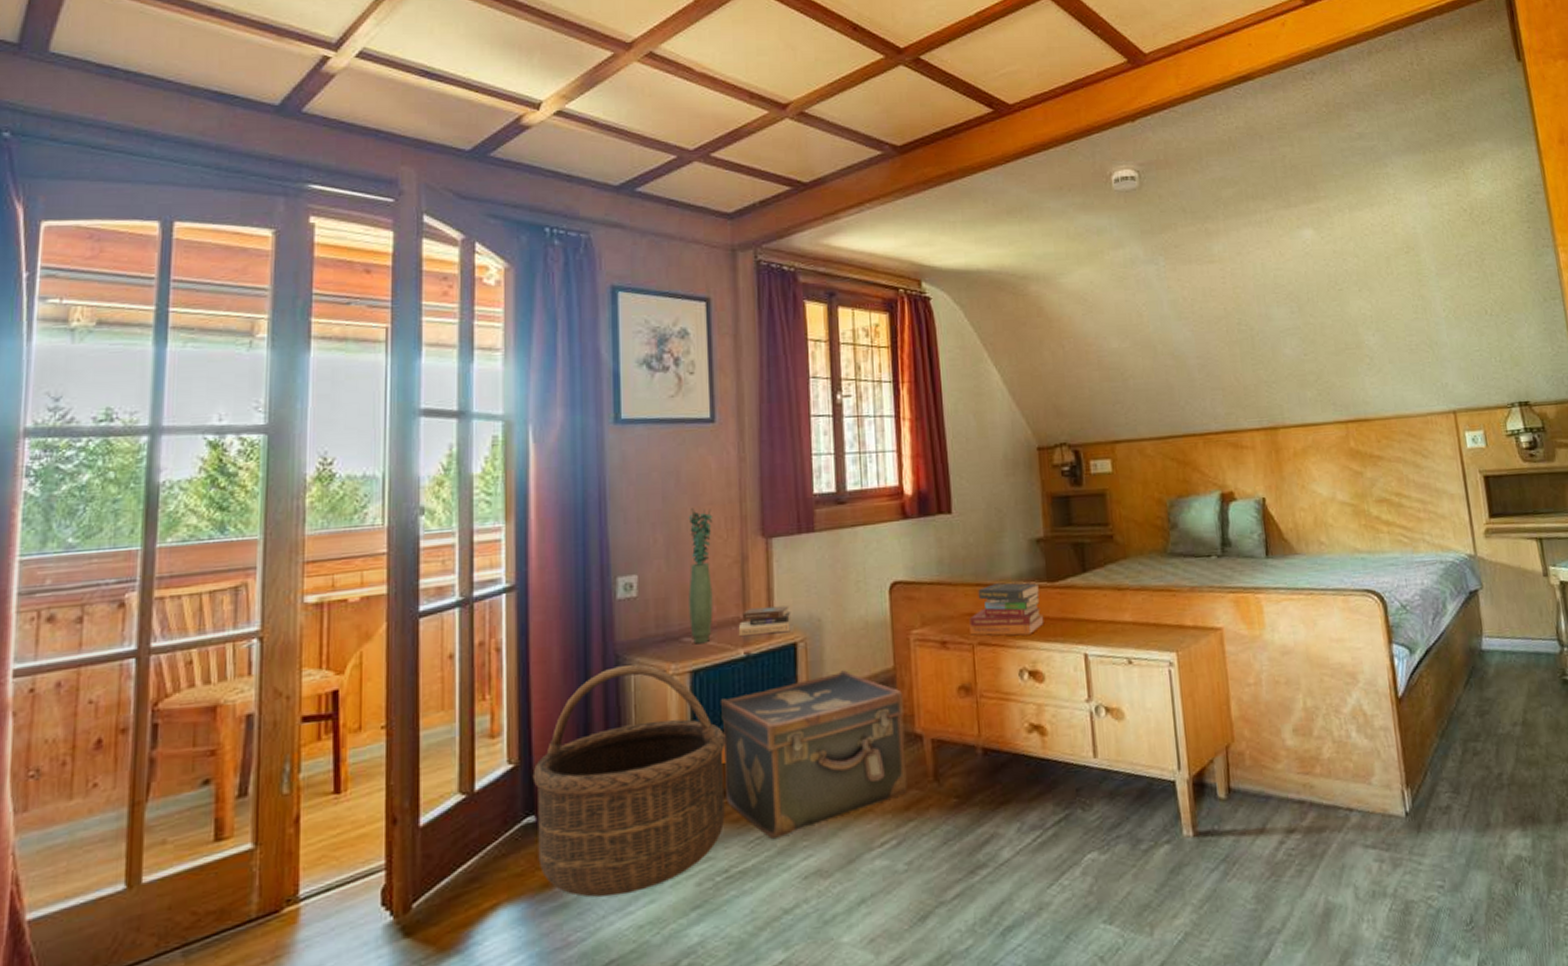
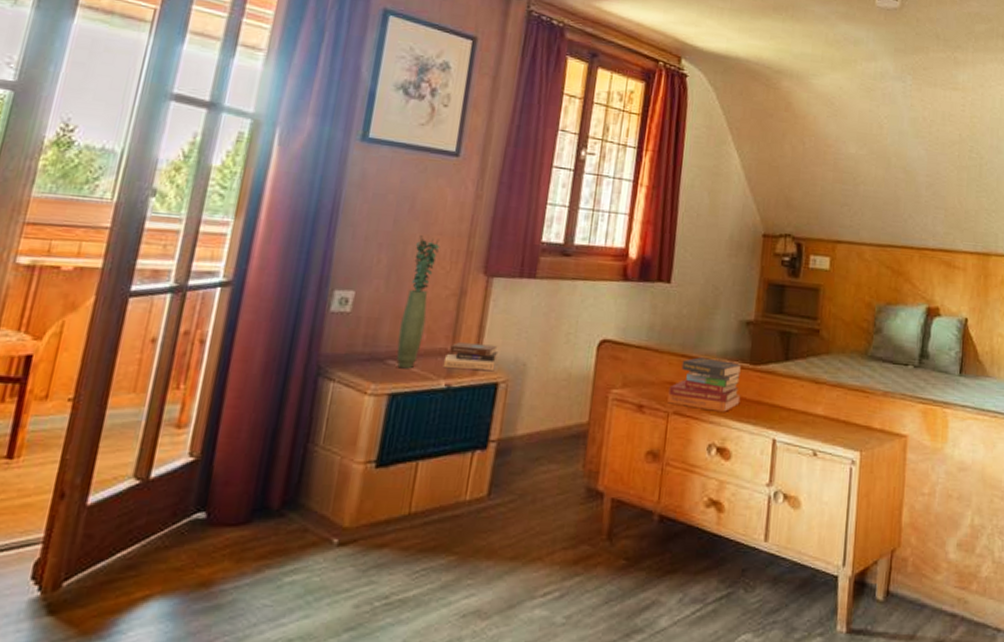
basket: present [532,664,726,898] -> none [200,377,412,606]
suitcase: present [720,670,907,839] -> none [400,417,592,572]

